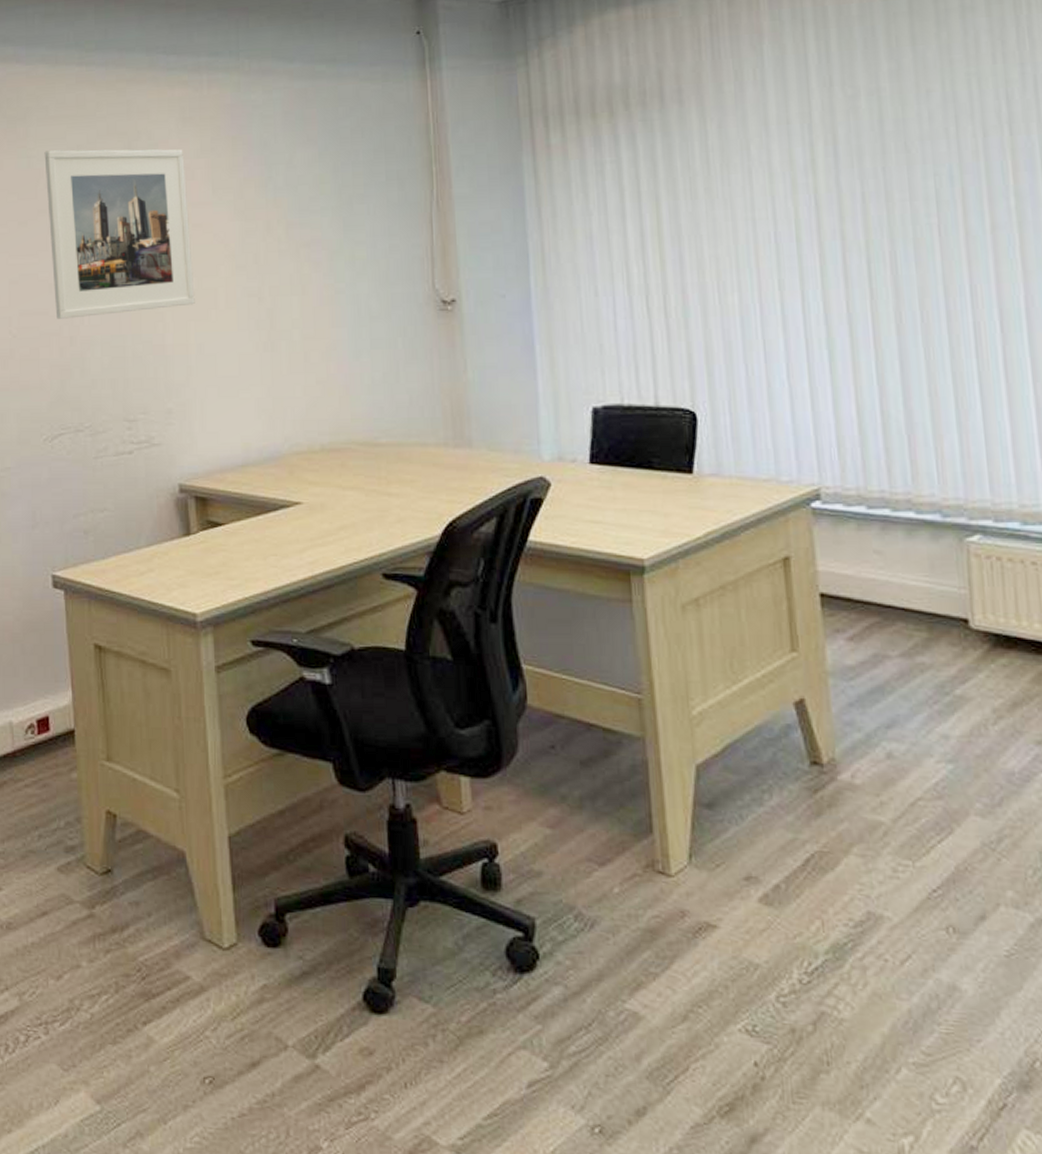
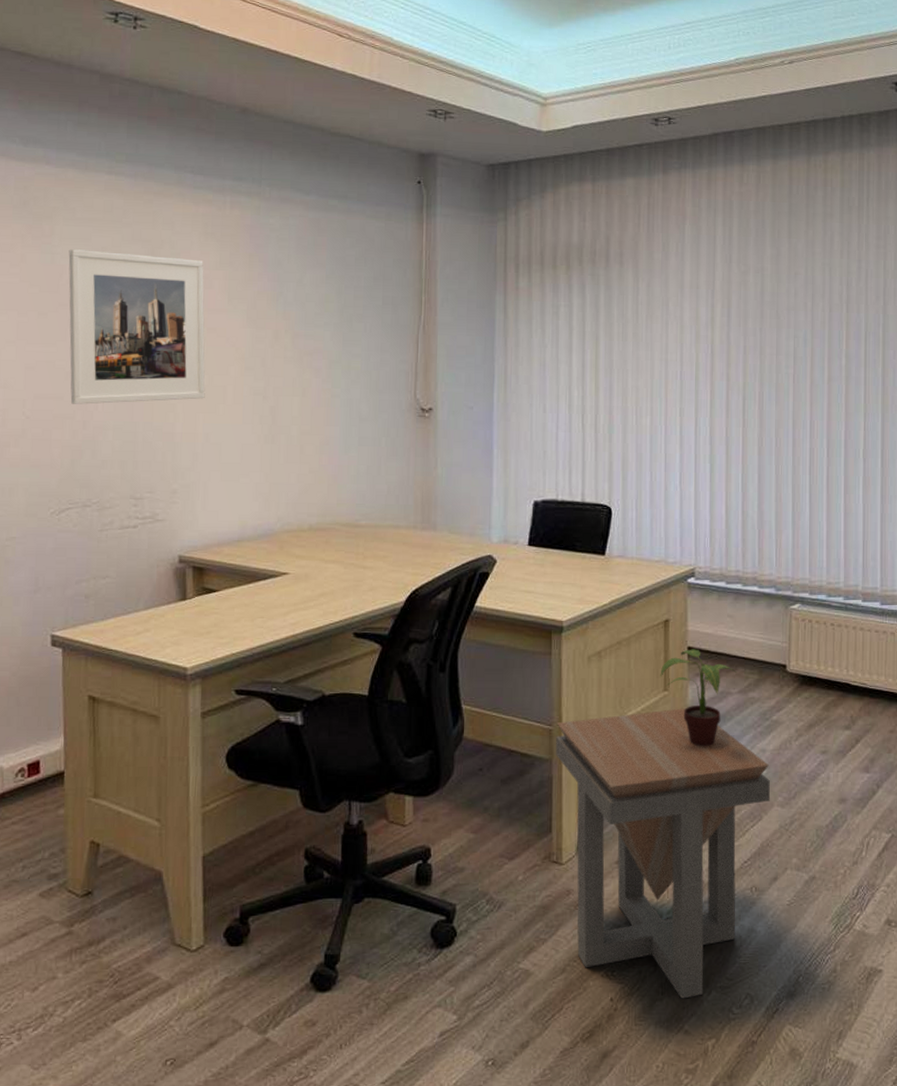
side table: none [647,675,963,1075] -> present [556,708,770,999]
potted plant: none [783,596,896,729] -> present [660,649,738,747]

